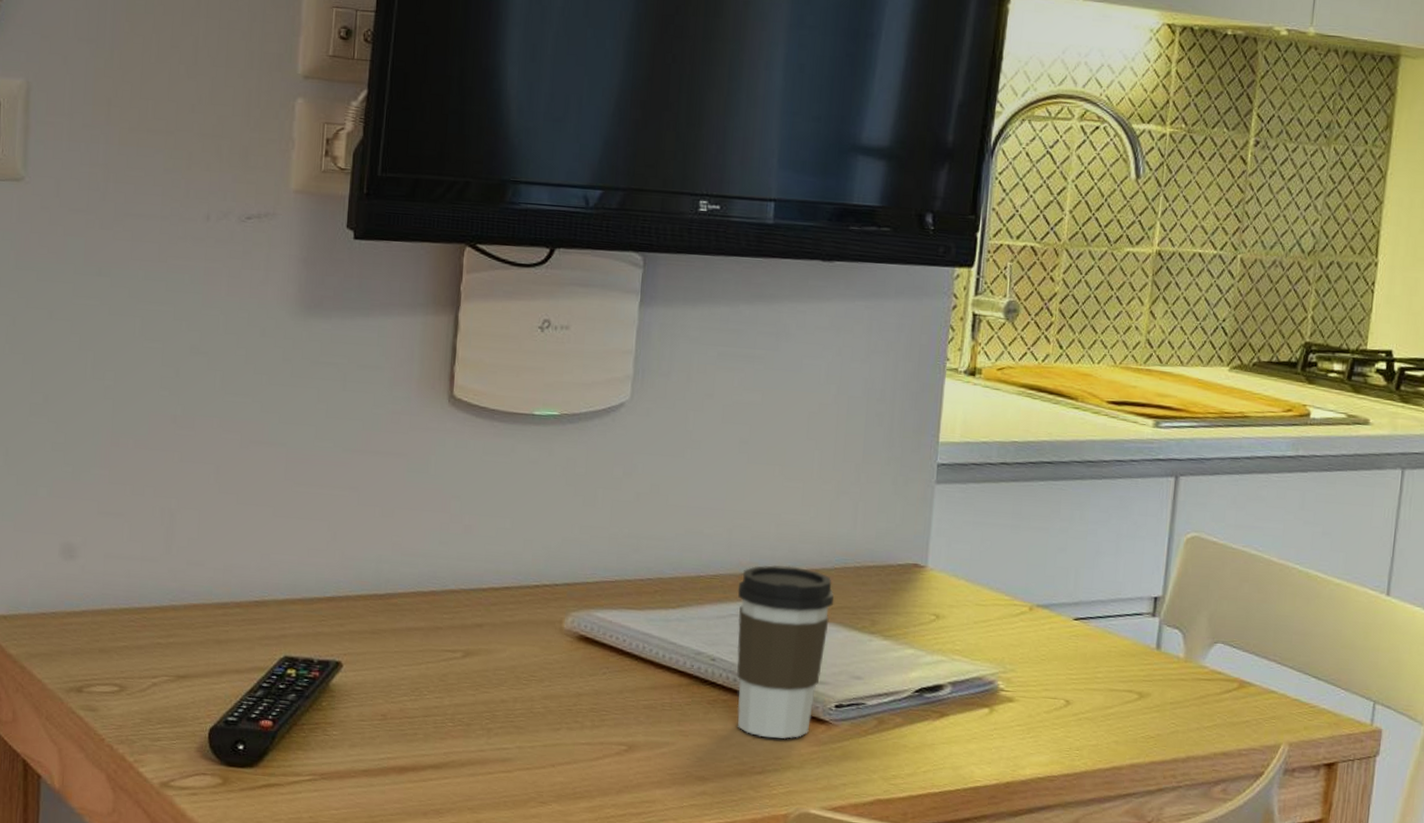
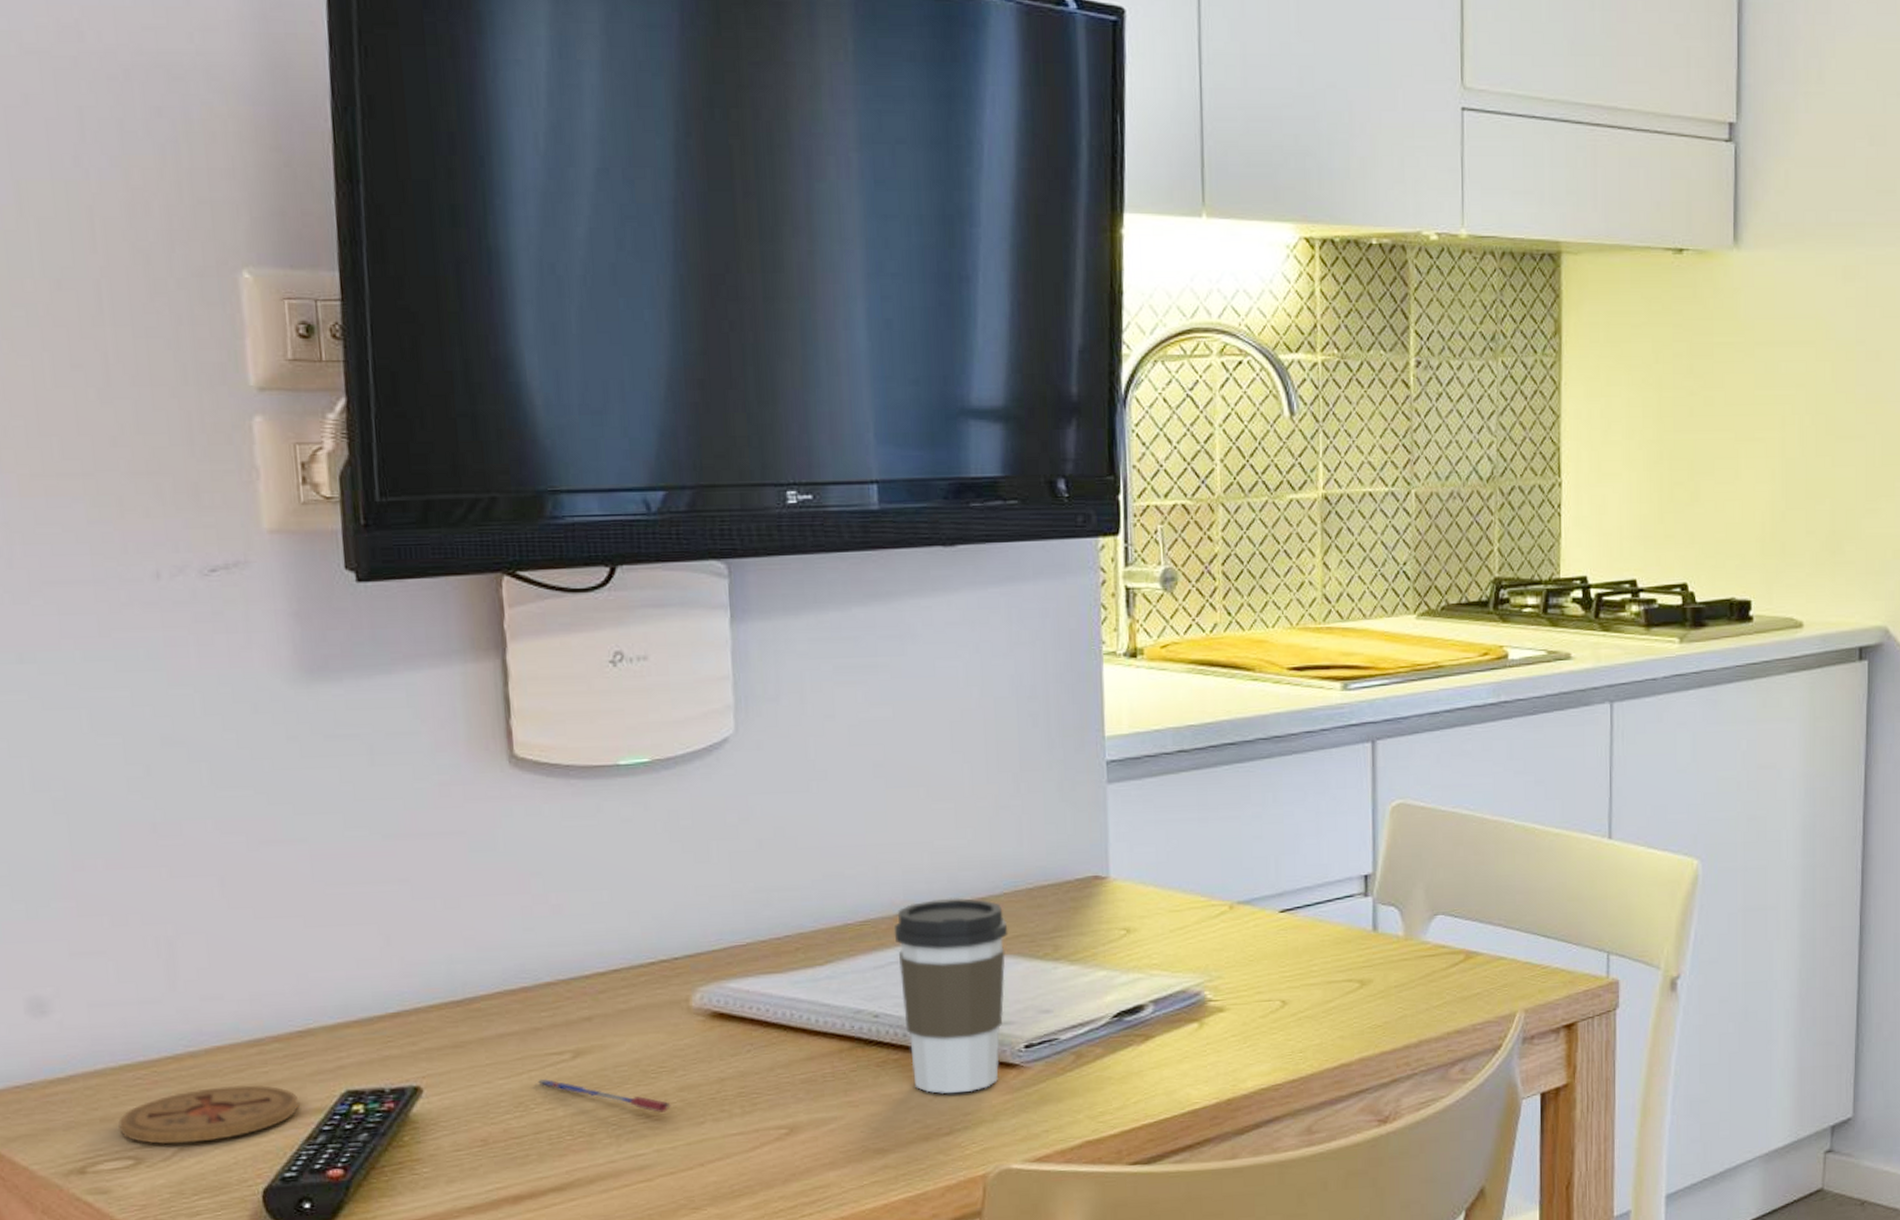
coaster: none [112,636,248,682] -> present [118,1085,299,1145]
pen: none [430,670,535,715] -> present [535,1078,671,1113]

